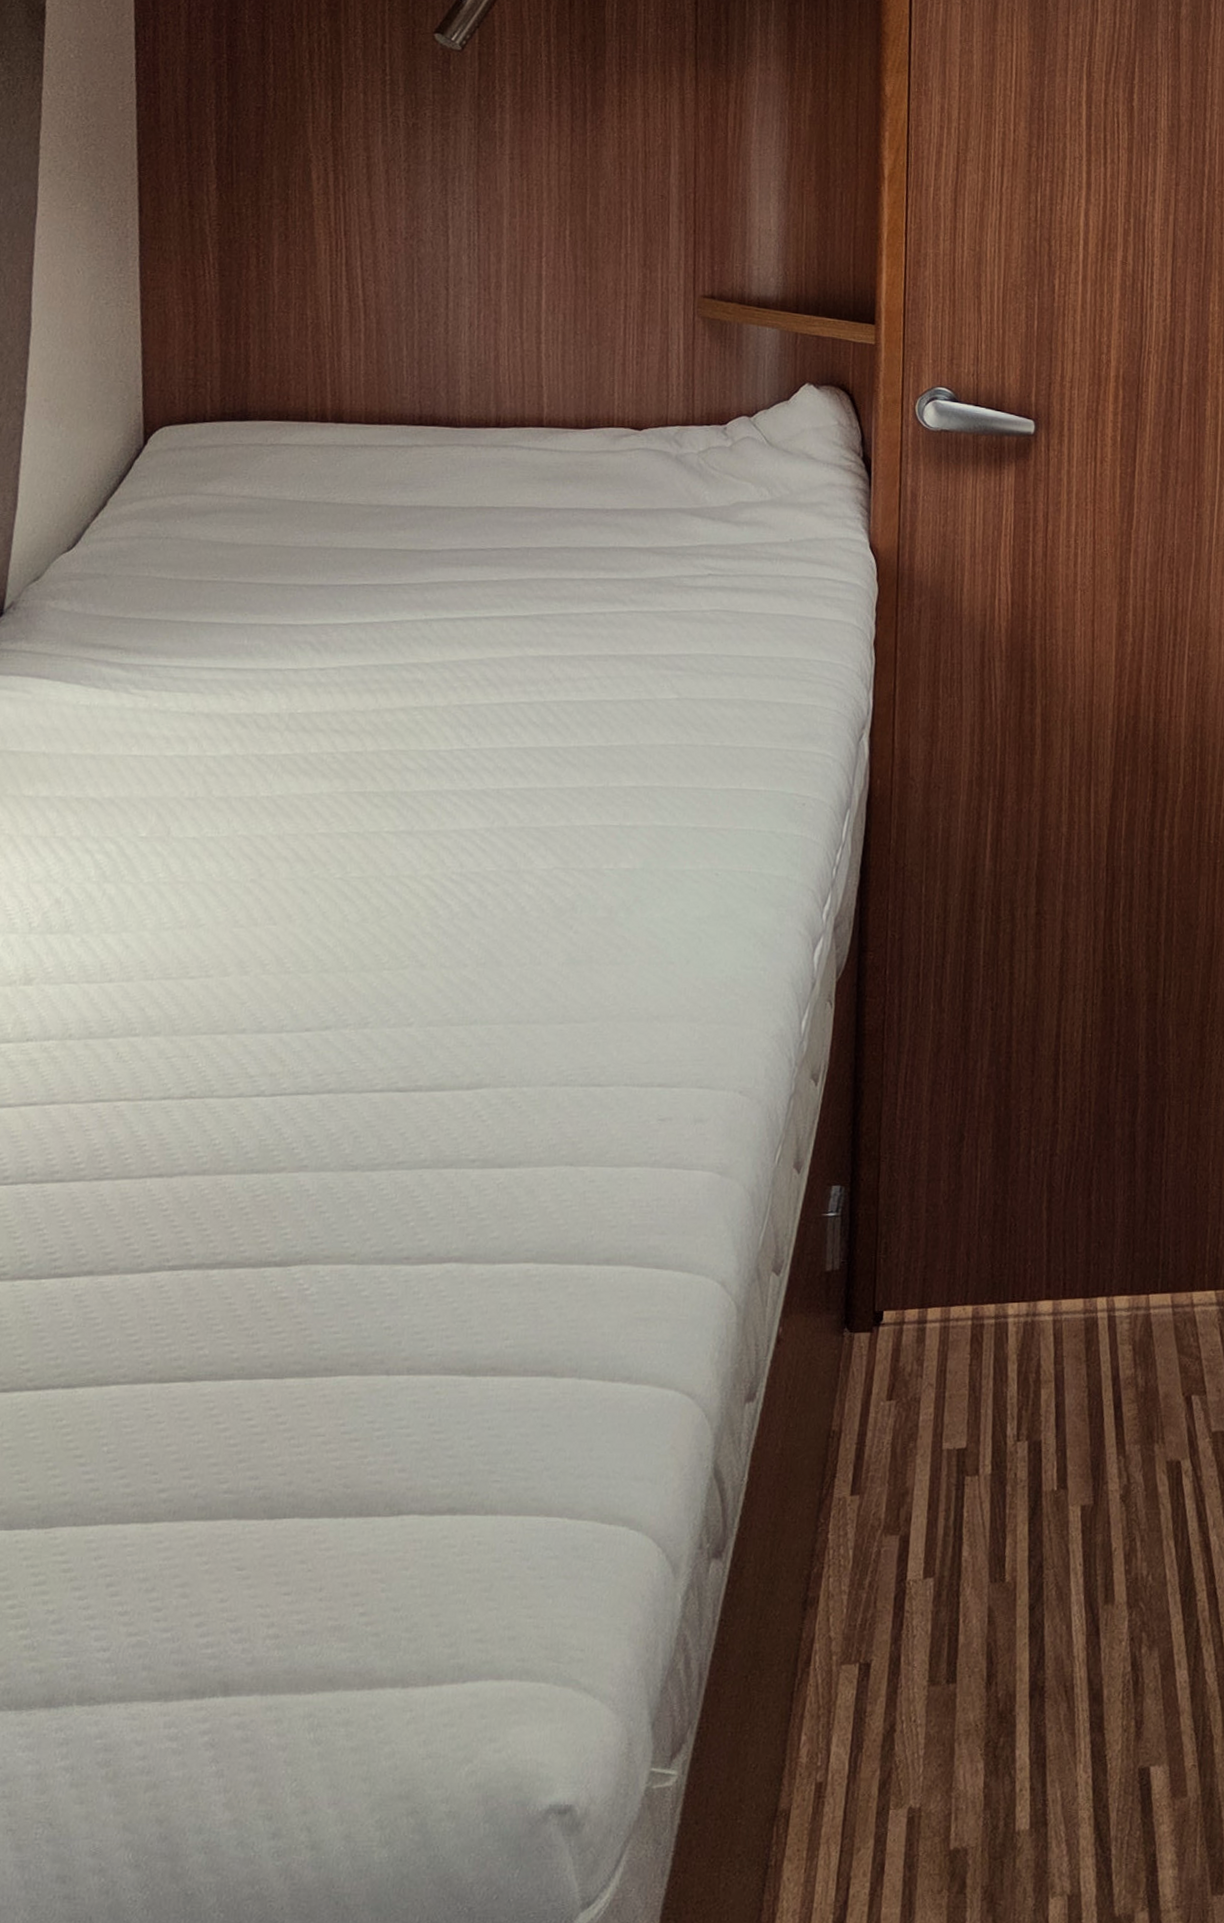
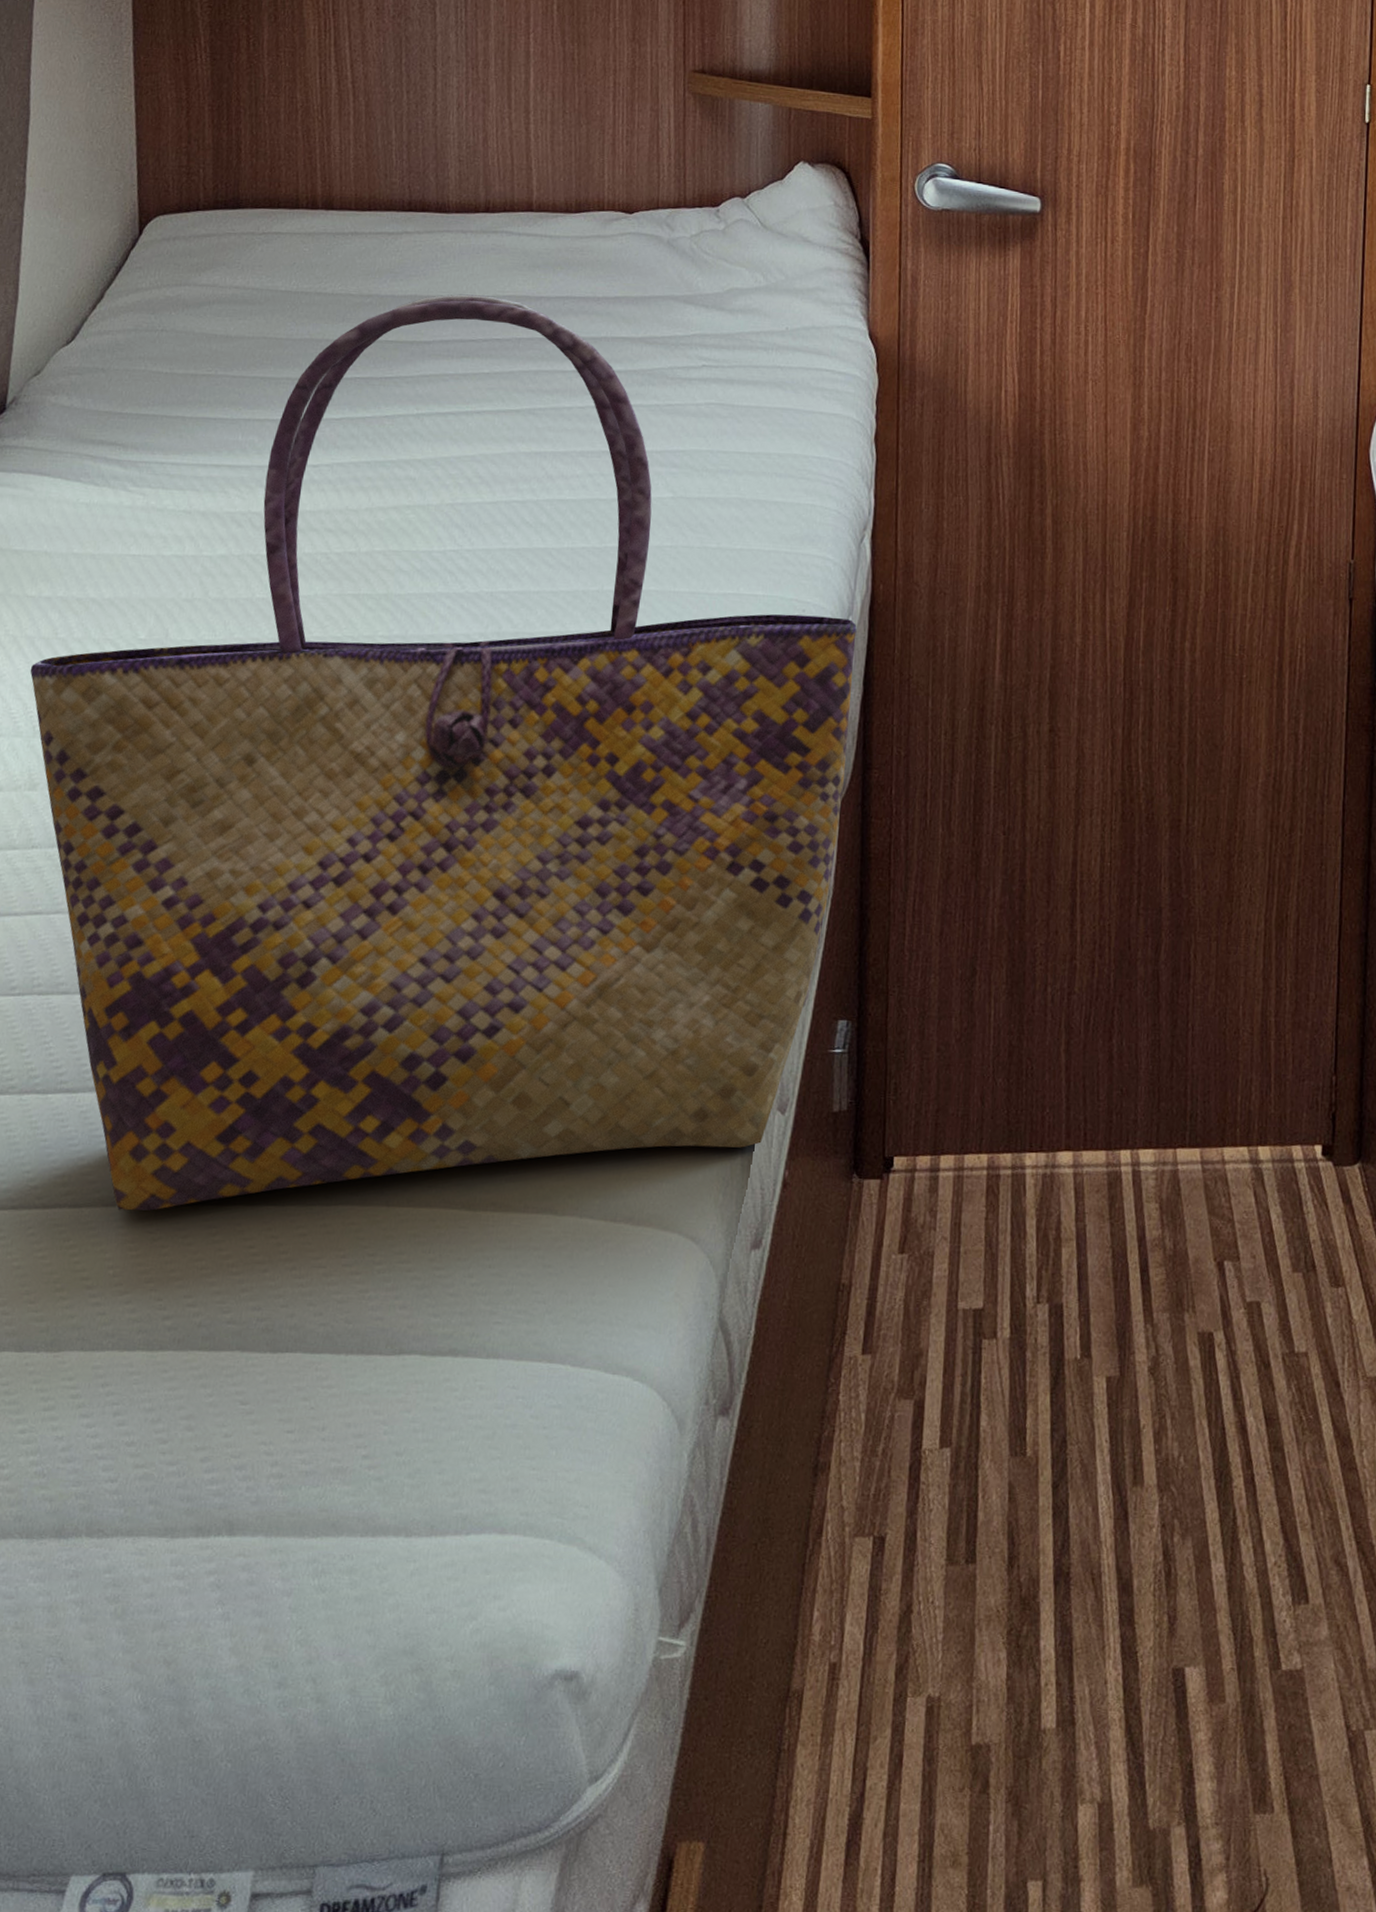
tote bag: none [26,505,855,1389] -> present [30,294,857,1211]

